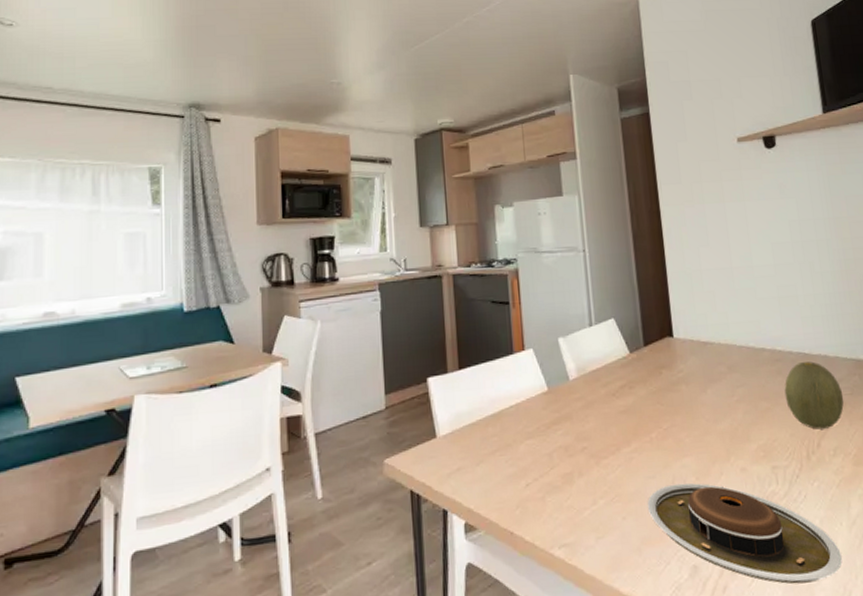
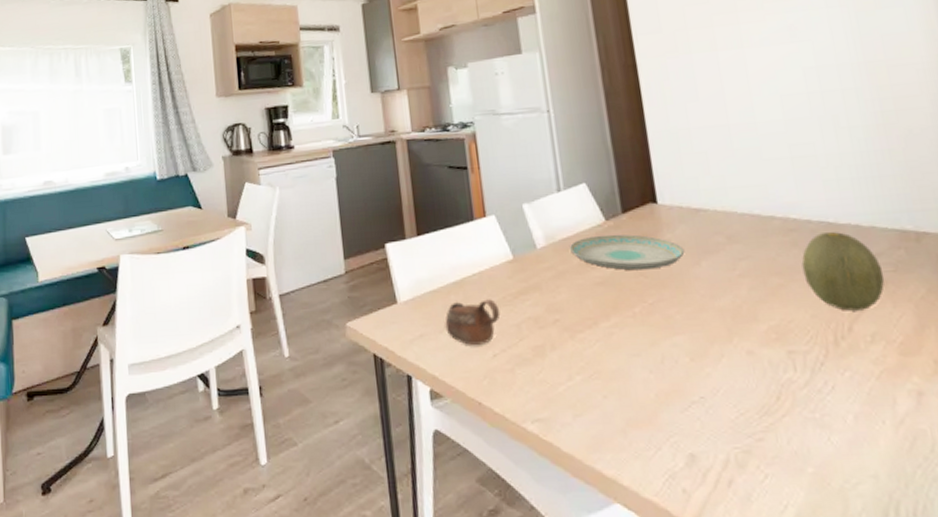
cup: none [482,430,534,476] -> present [445,299,501,345]
plate: none [599,365,694,399] -> present [570,234,685,271]
plate: present [647,483,842,584] -> none [631,363,886,486]

